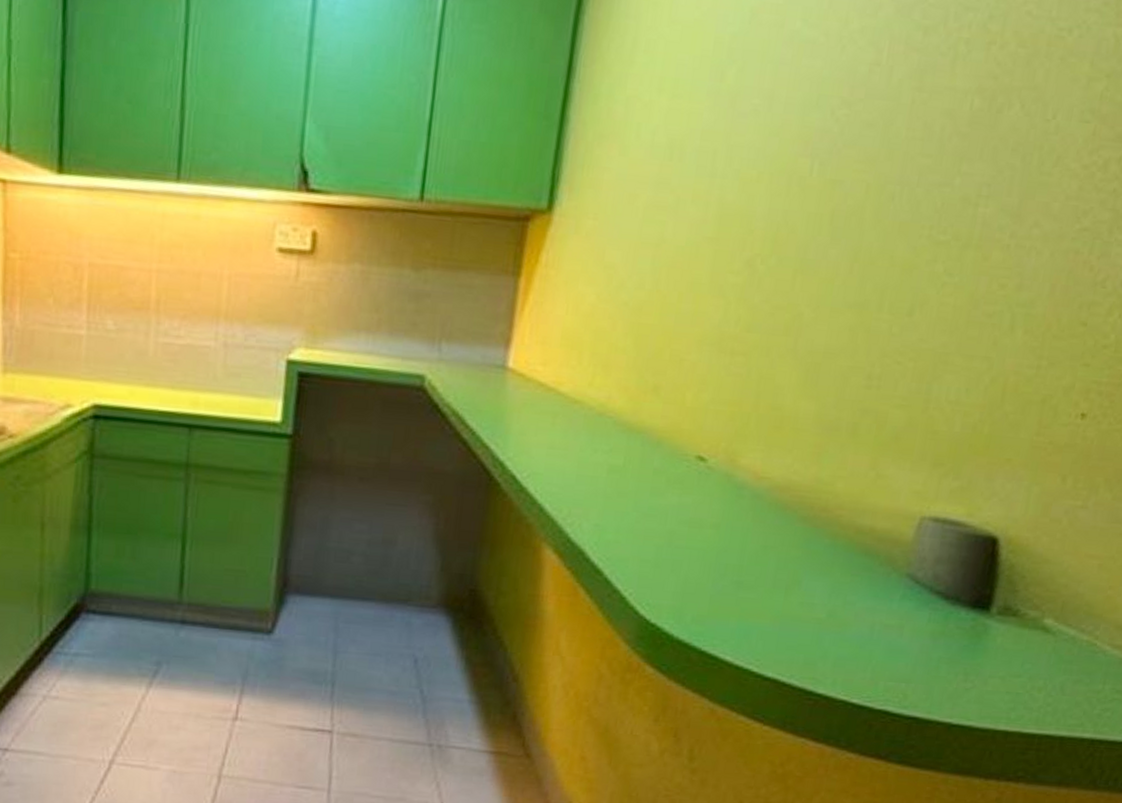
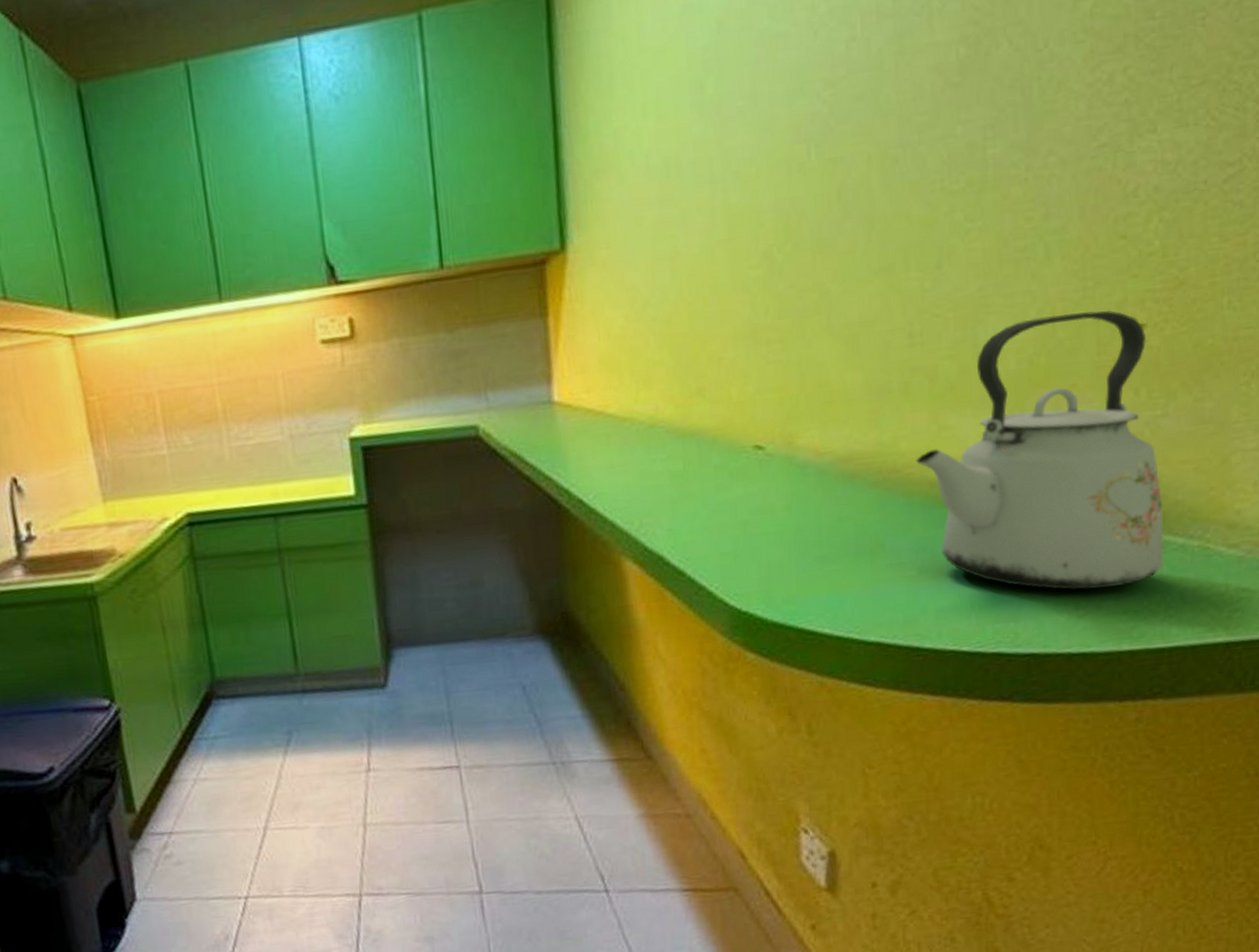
kettle: none [848,385,1084,667] -> present [916,309,1164,590]

